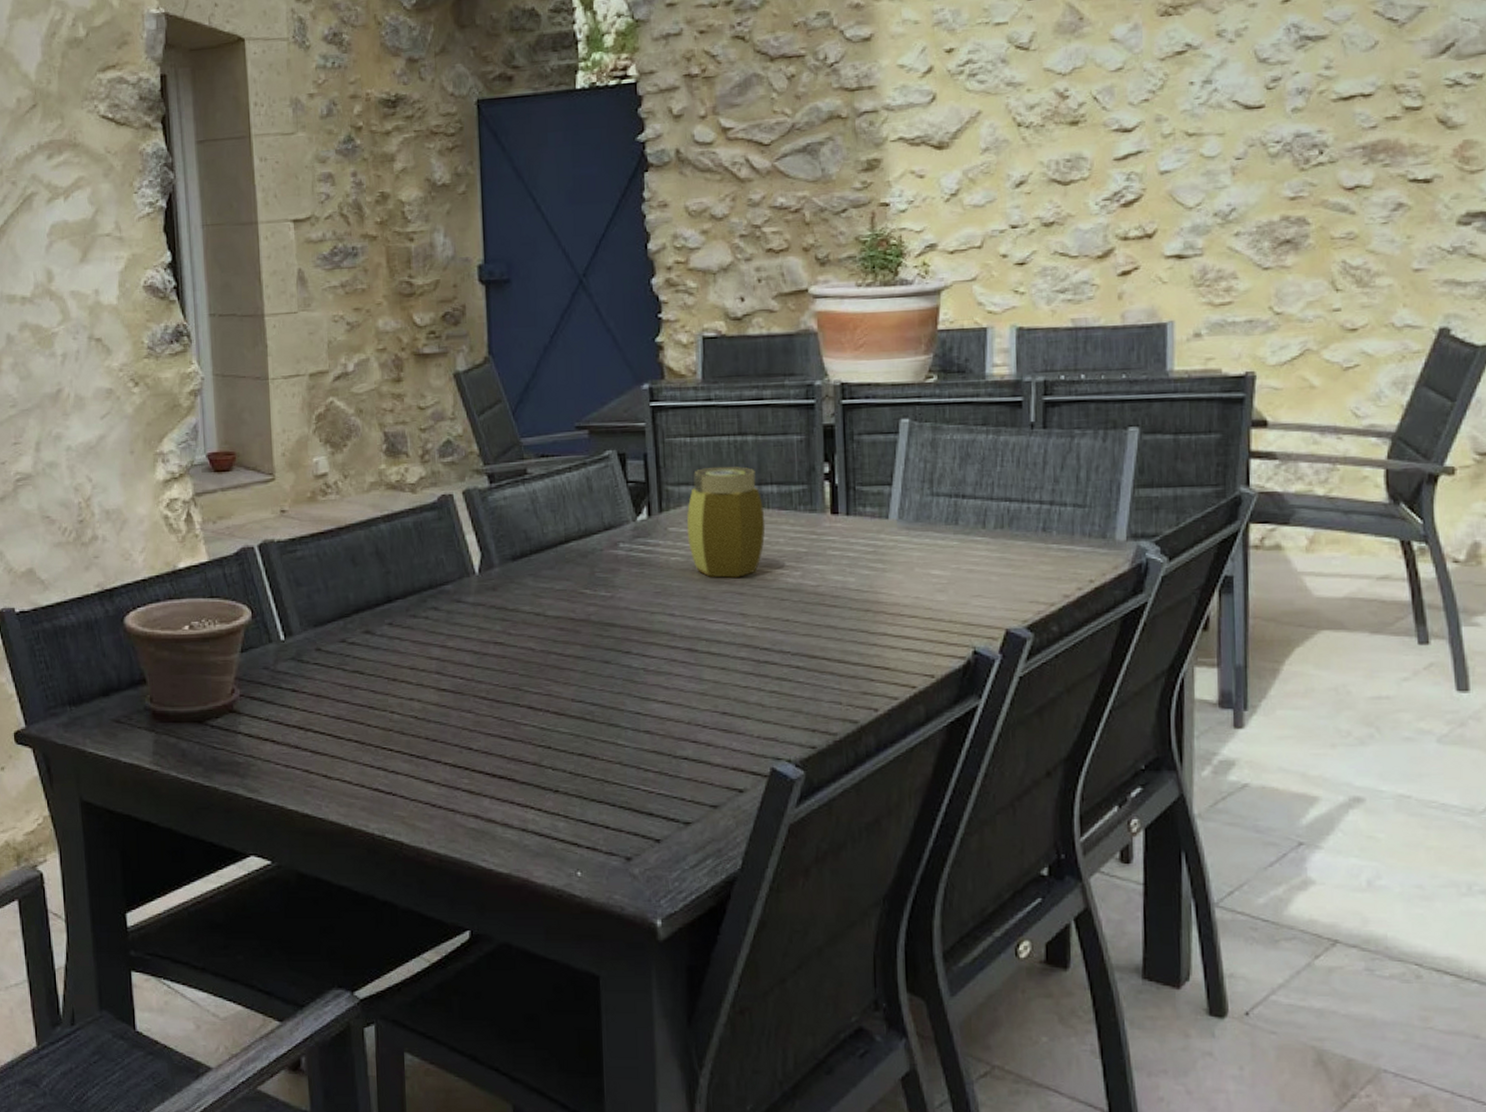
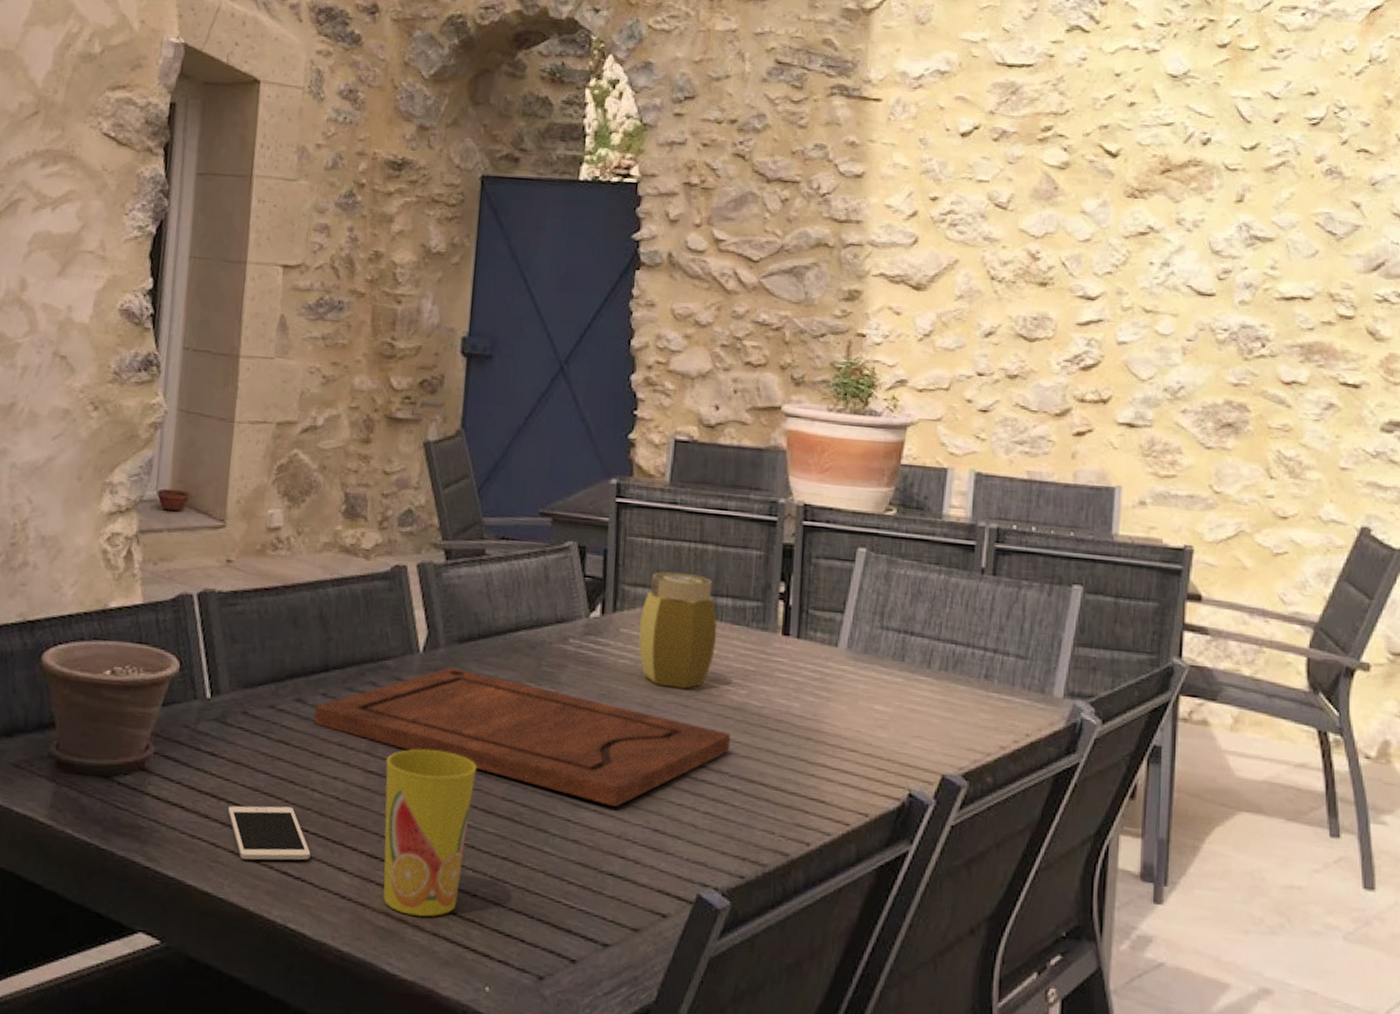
cell phone: none [316,730,398,782] -> present [228,805,311,861]
cutting board: none [383,584,790,695] -> present [313,667,731,807]
cup: none [456,663,545,815] -> present [383,749,477,917]

